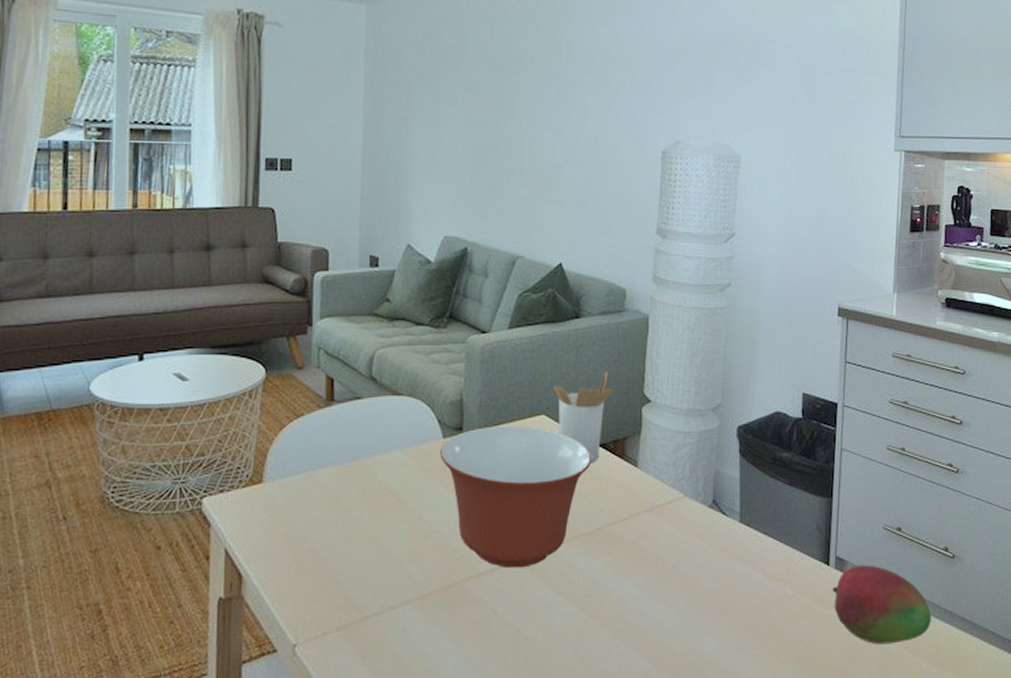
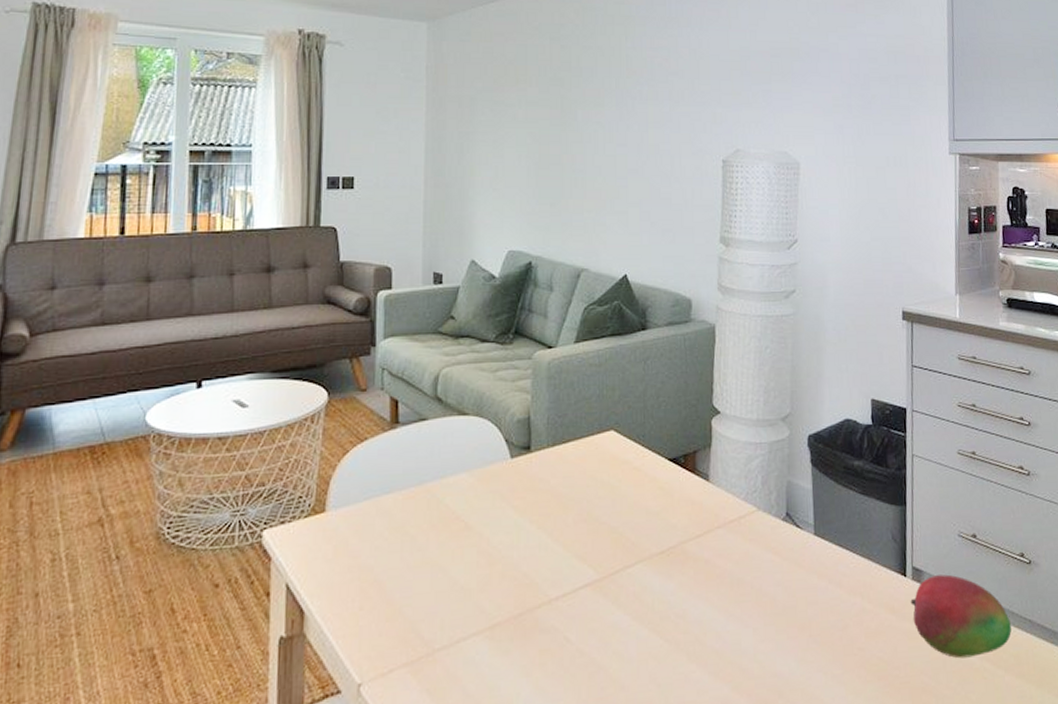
mixing bowl: present [440,425,591,569] -> none [508,443,662,593]
utensil holder: present [552,372,614,462] -> none [620,384,683,478]

